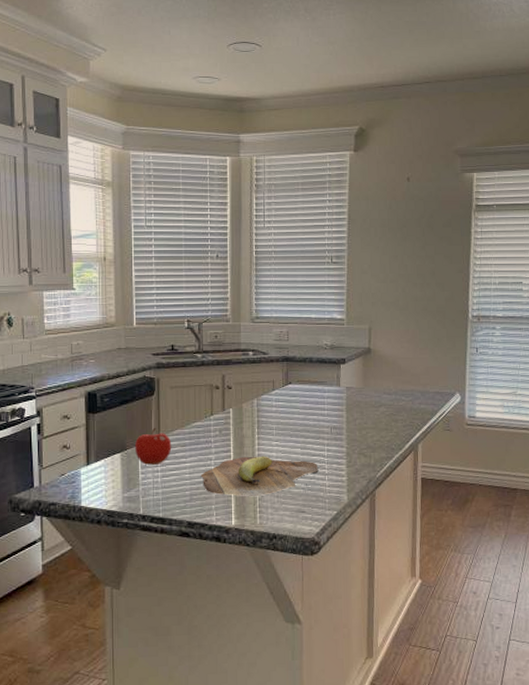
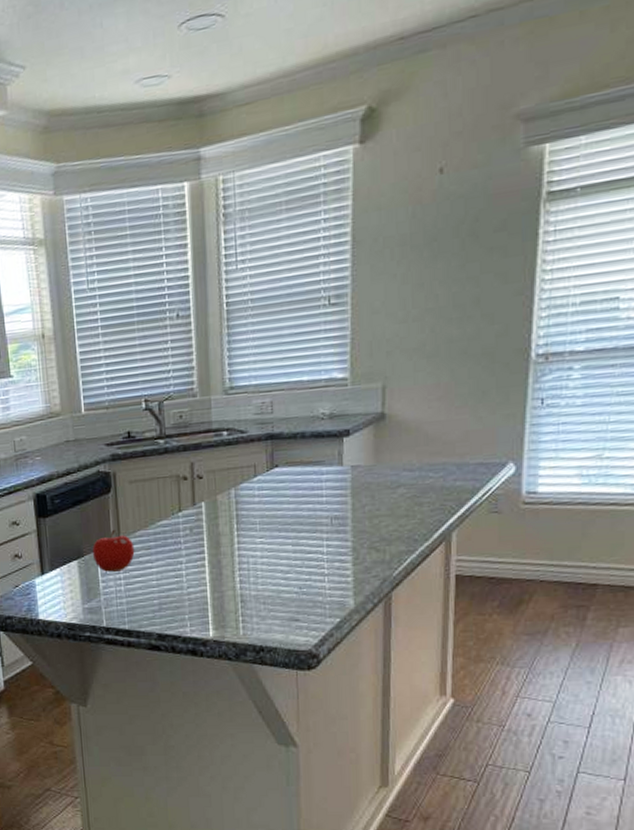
cutting board: present [200,456,319,497] -> none [169,556,316,605]

